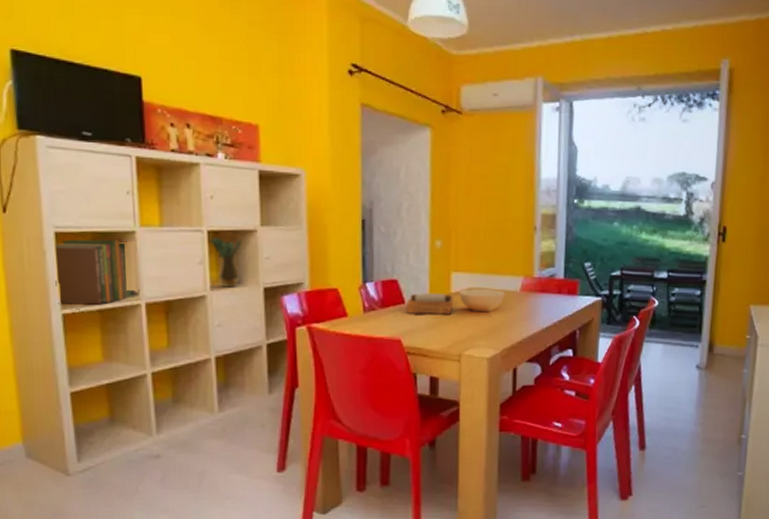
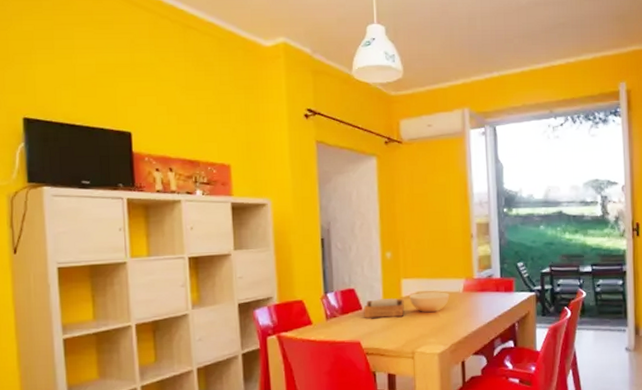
books: present [55,239,140,306] -> none [57,270,130,330]
vase: present [209,235,242,288] -> none [189,261,219,306]

